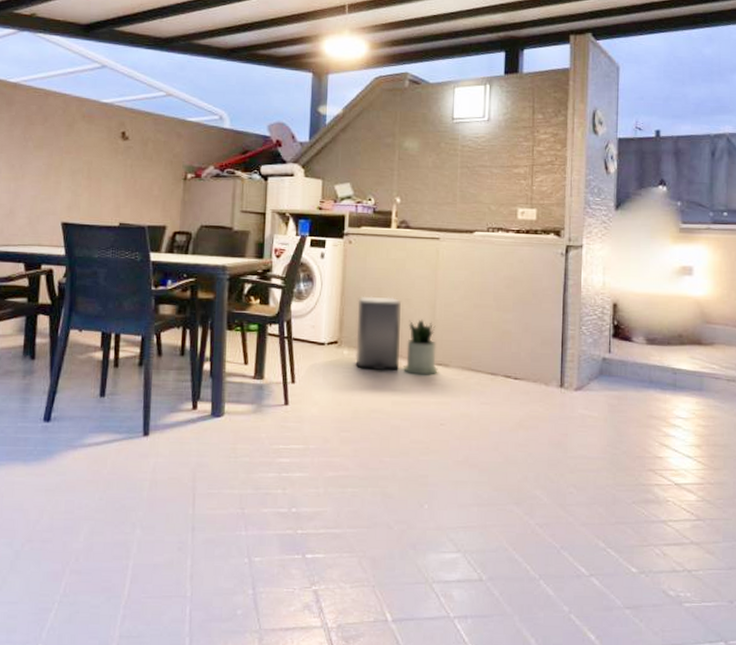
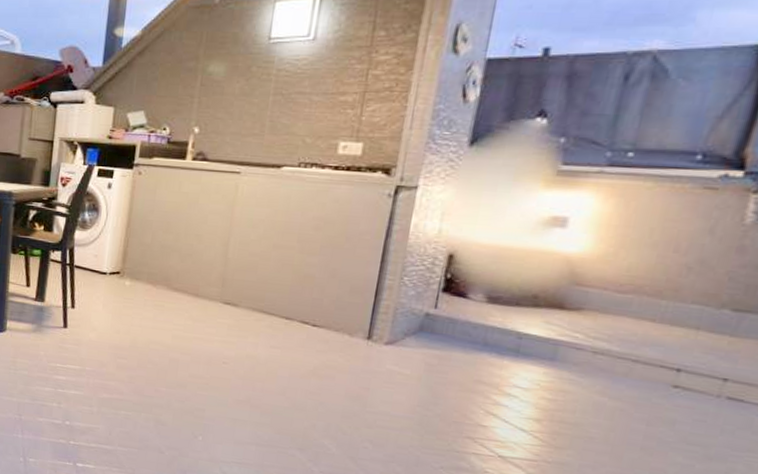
pedal bin: present [355,296,401,370] -> none [137,228,191,305]
planter: present [403,319,438,375] -> none [188,256,227,313]

